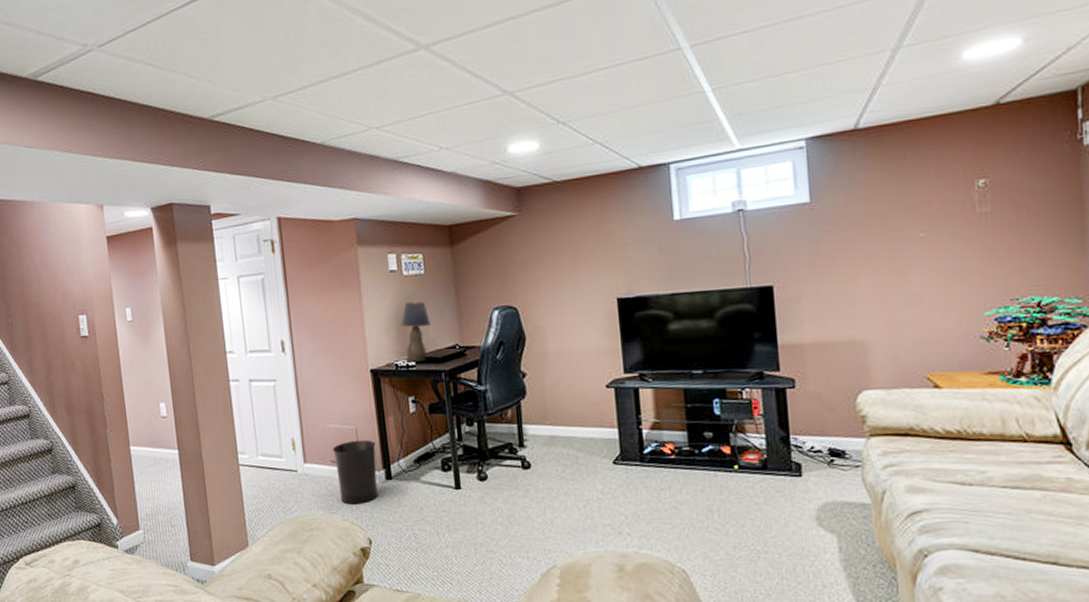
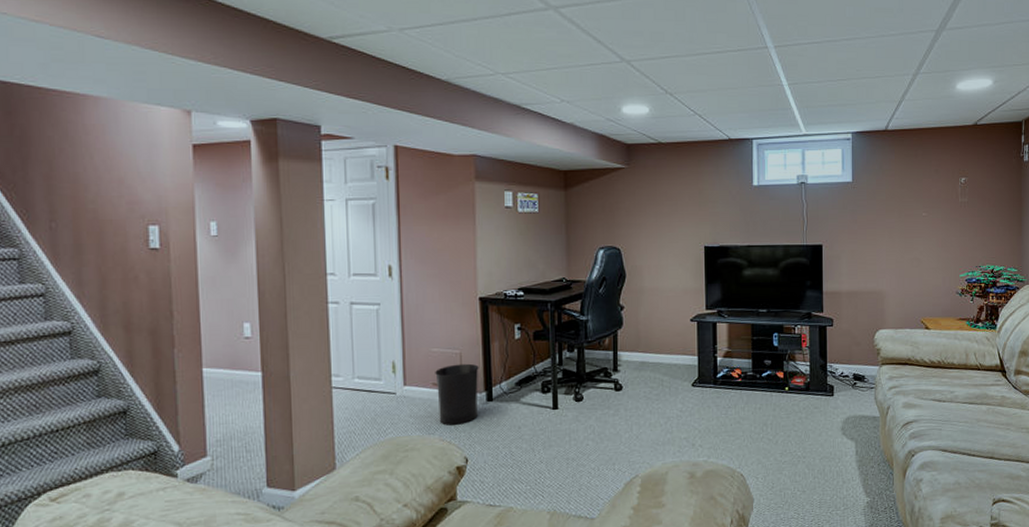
table lamp: present [400,301,431,362] -> none [512,237,541,292]

